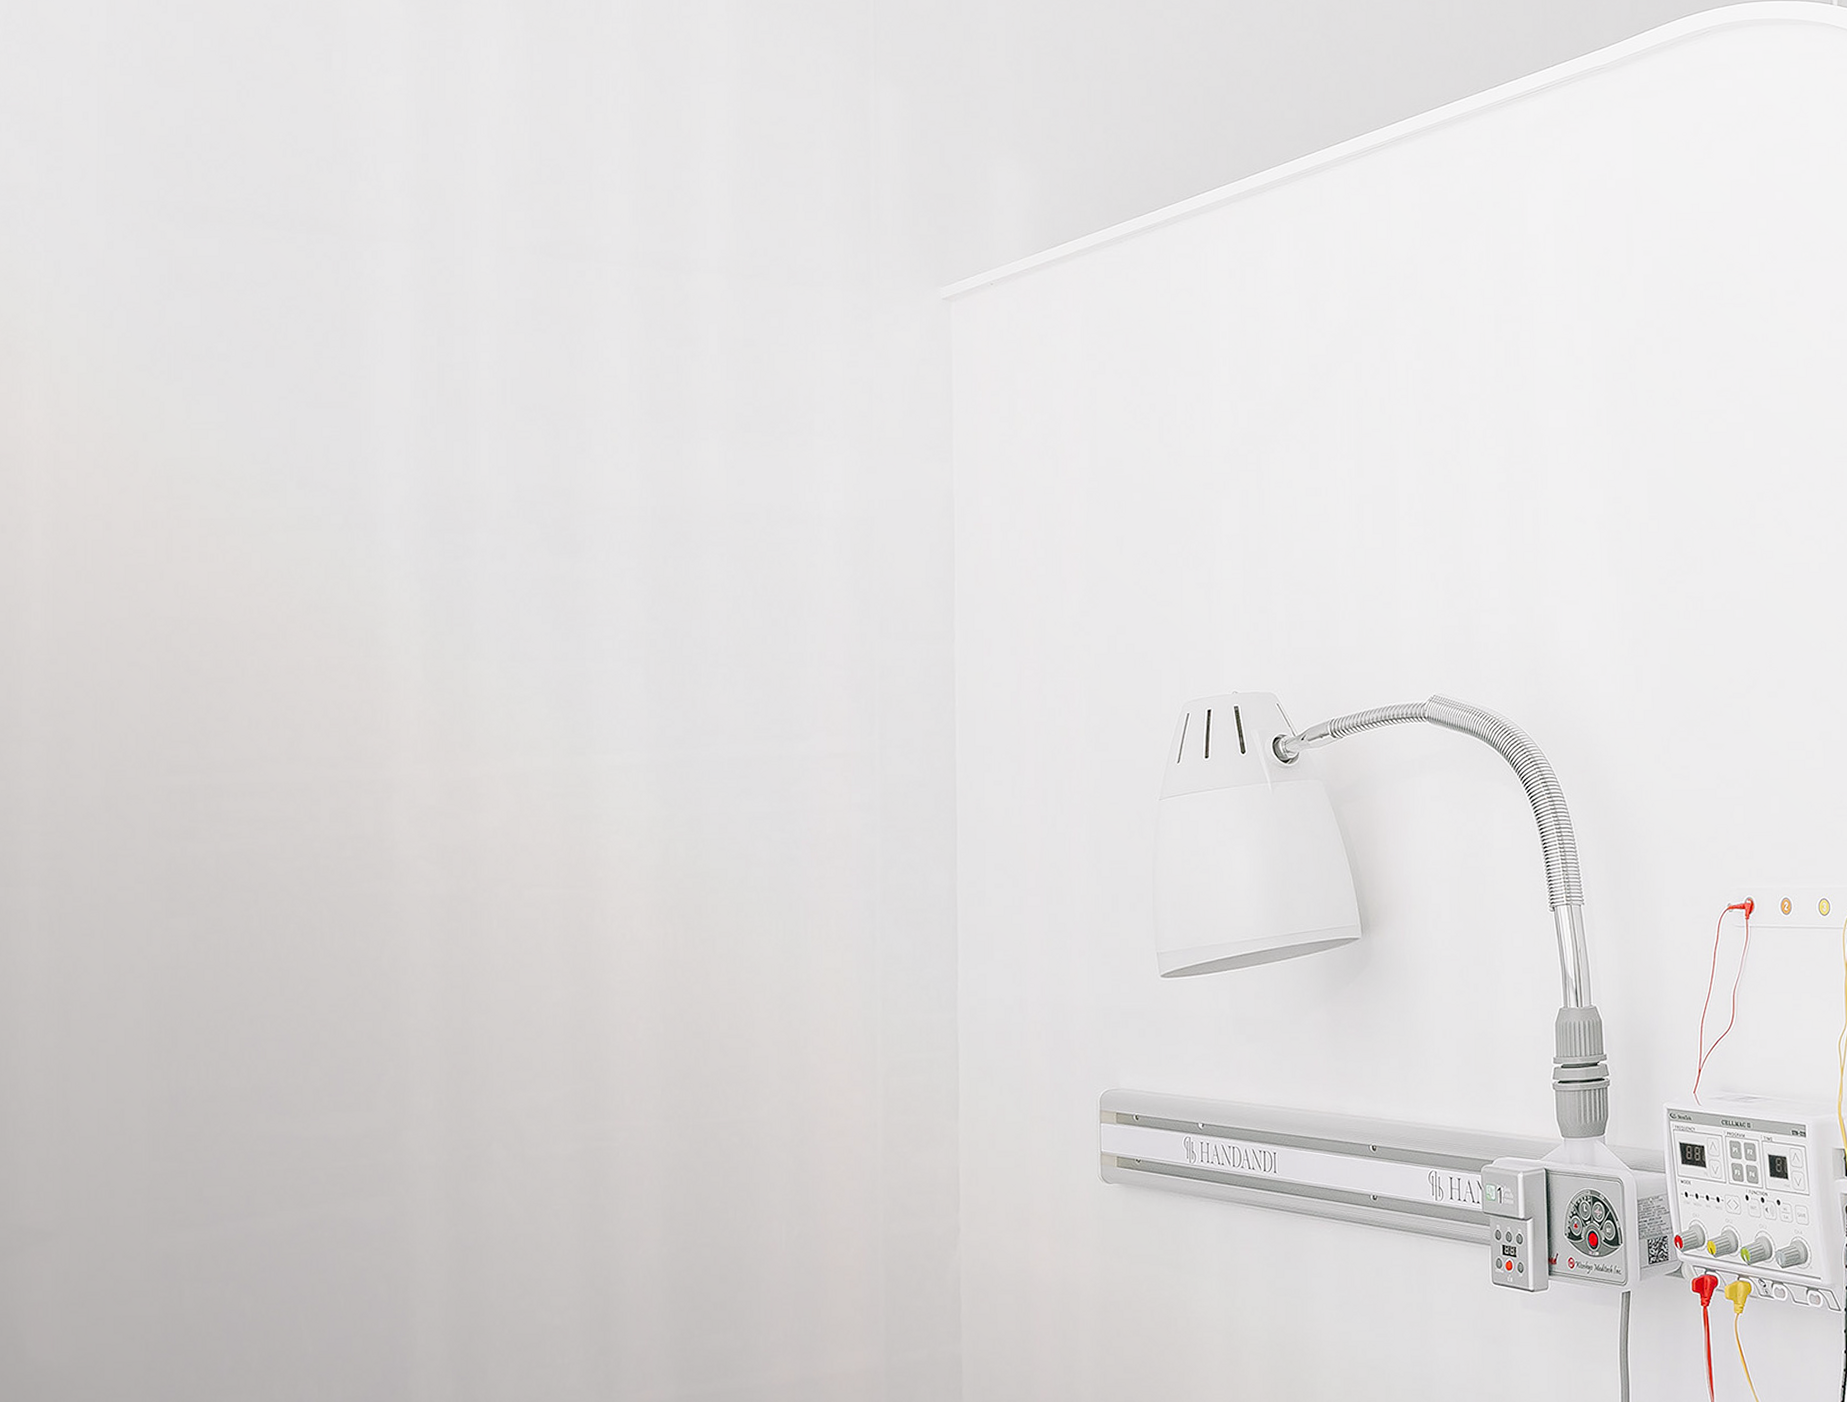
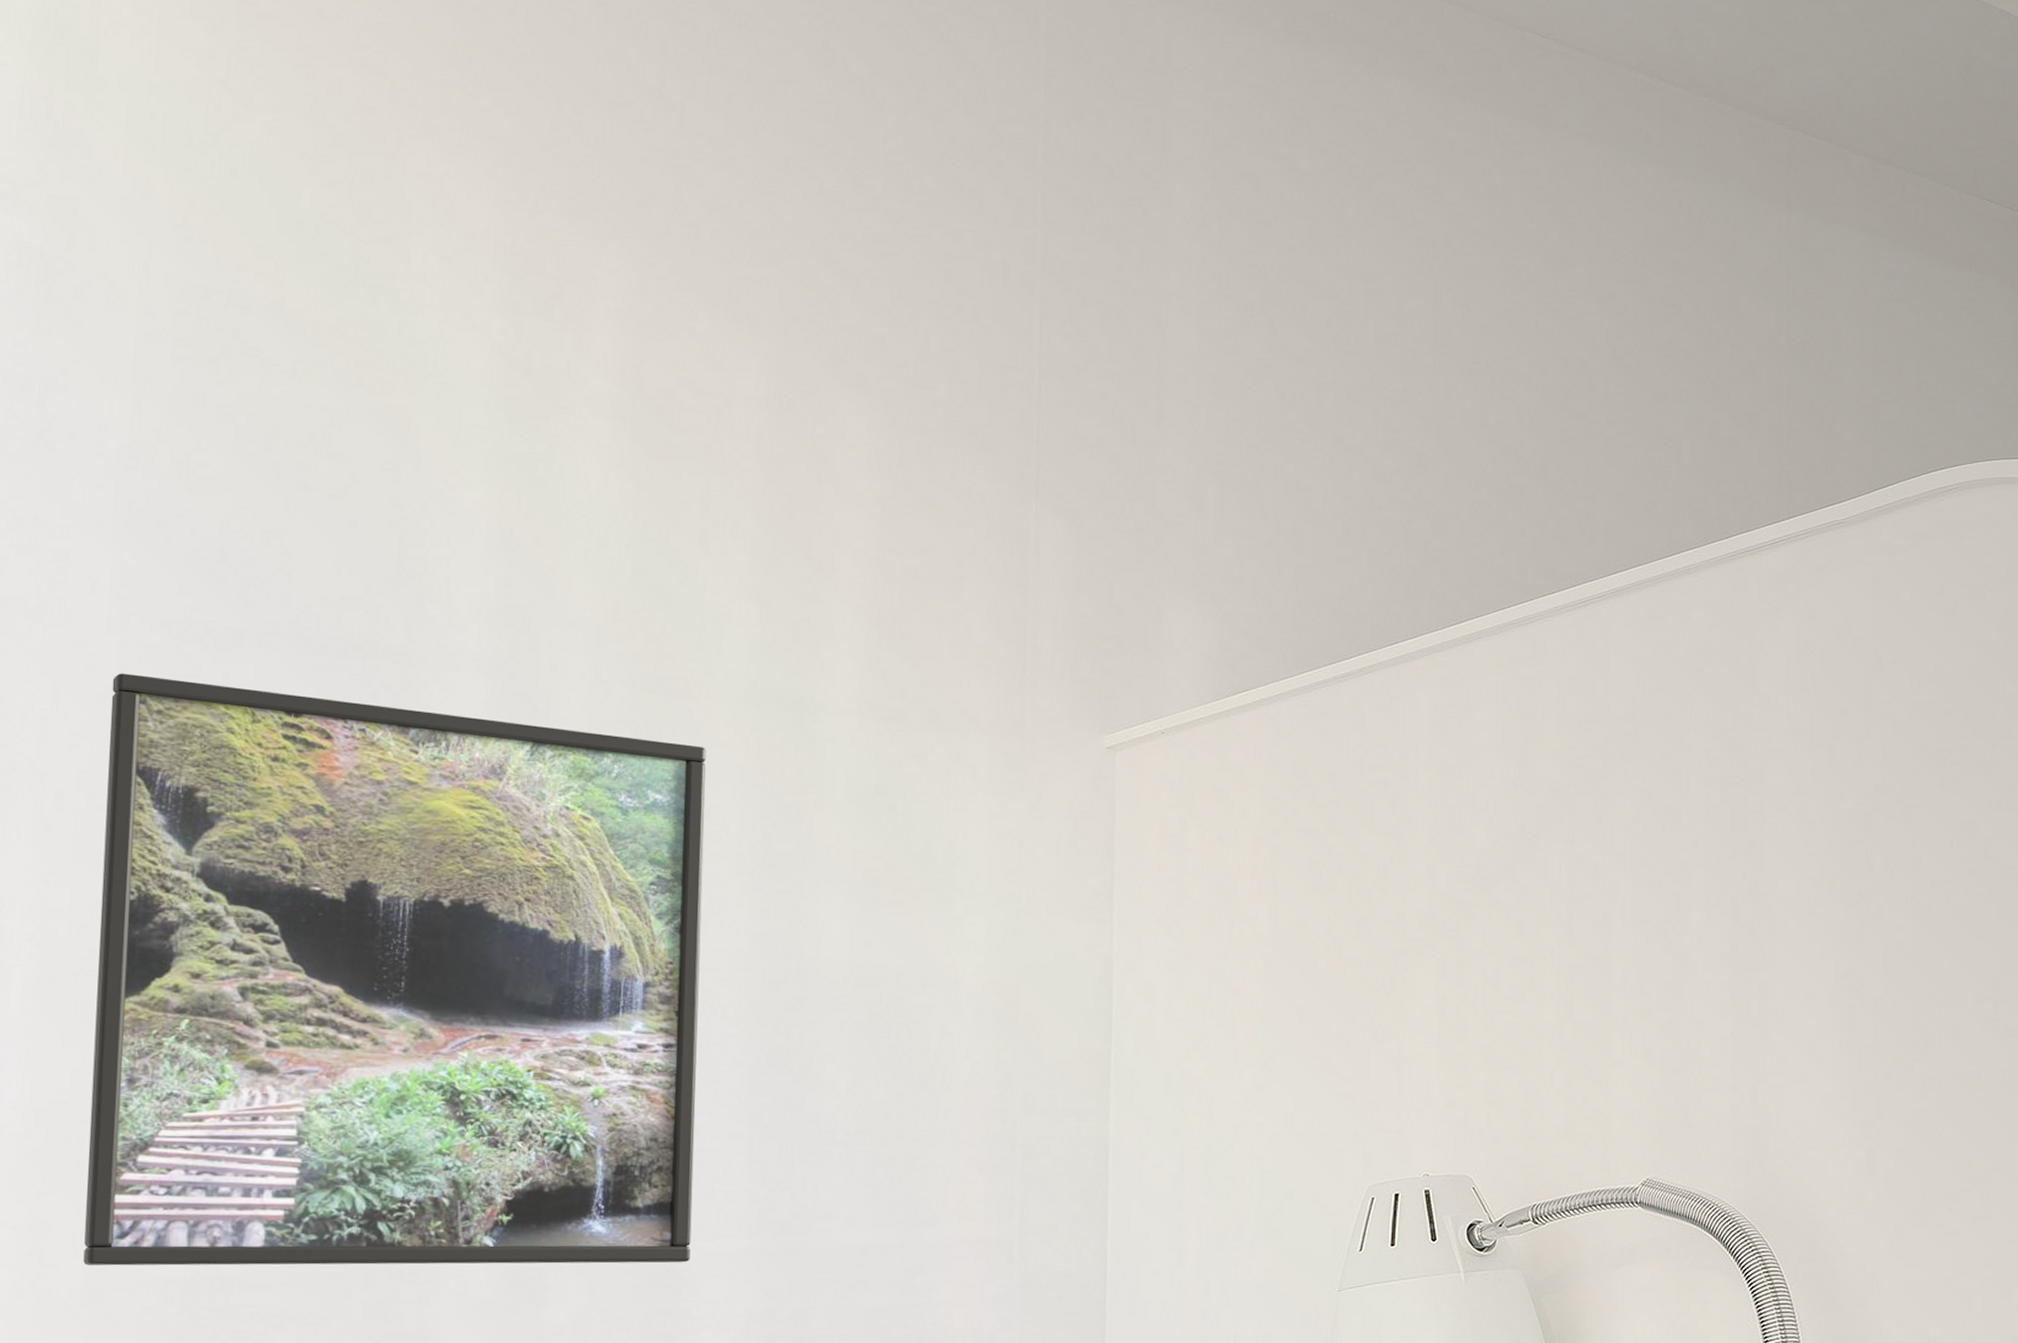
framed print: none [101,250,600,777] -> present [83,673,706,1266]

